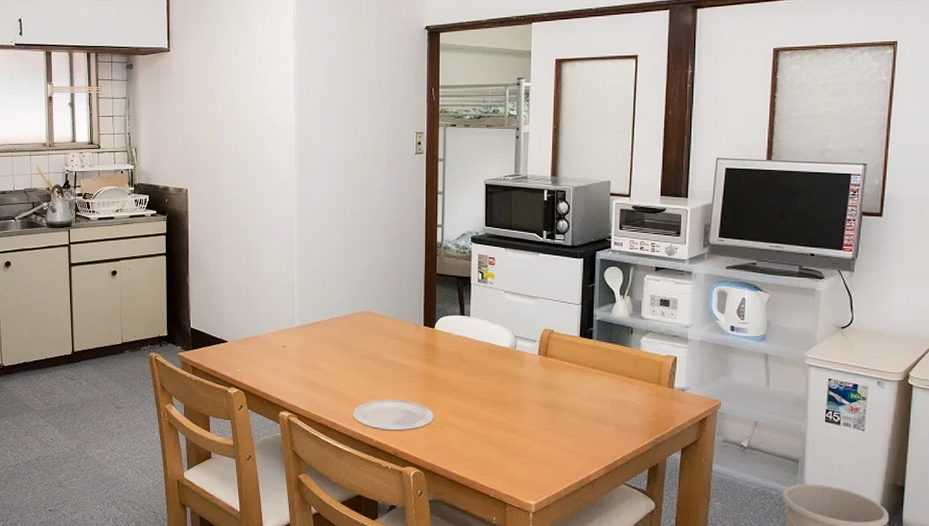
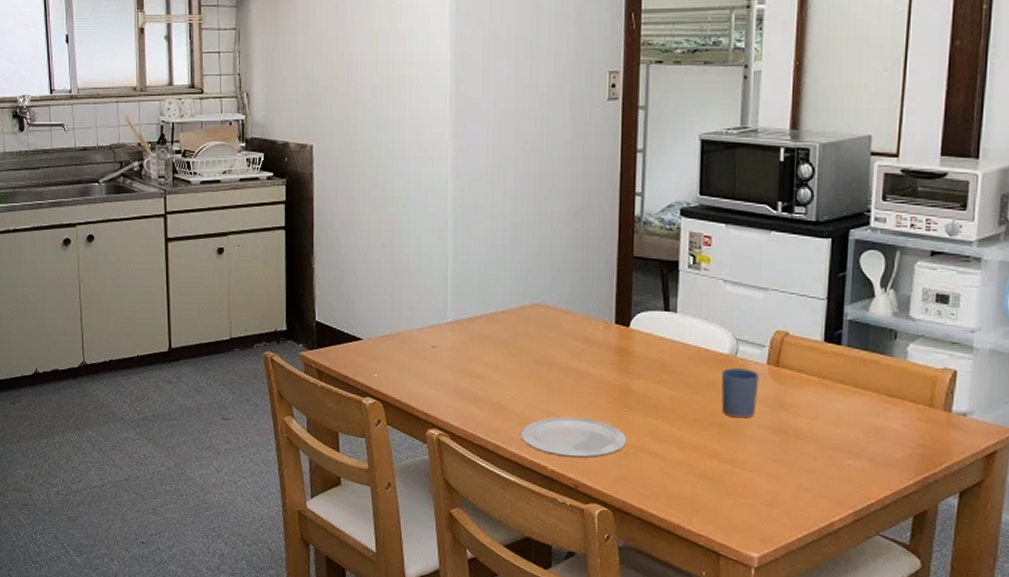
kettle: present [45,184,73,229] -> none [135,139,170,195]
mug: none [504,358,533,397] -> present [721,368,759,419]

